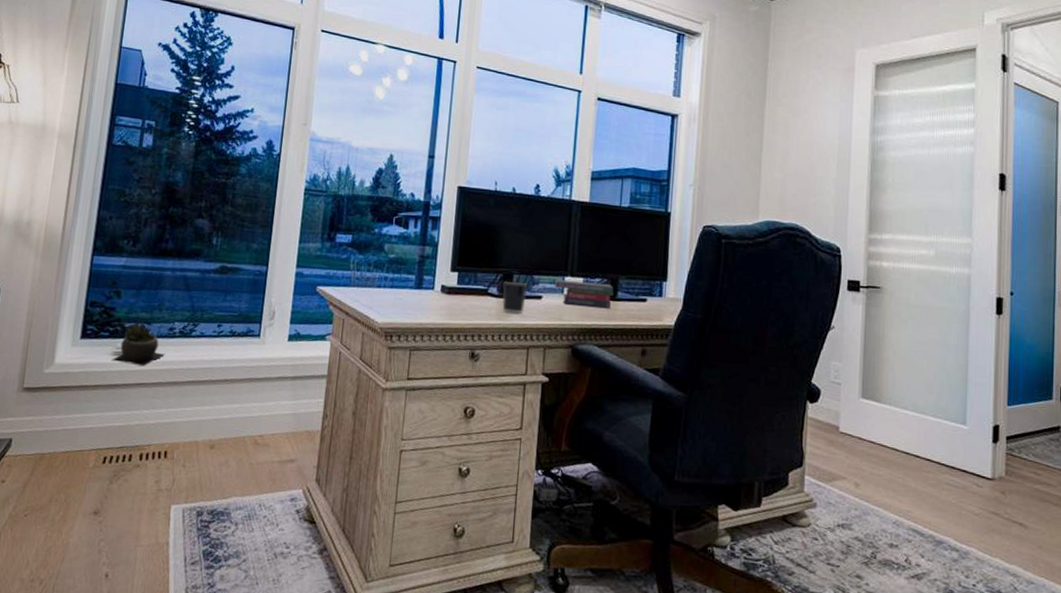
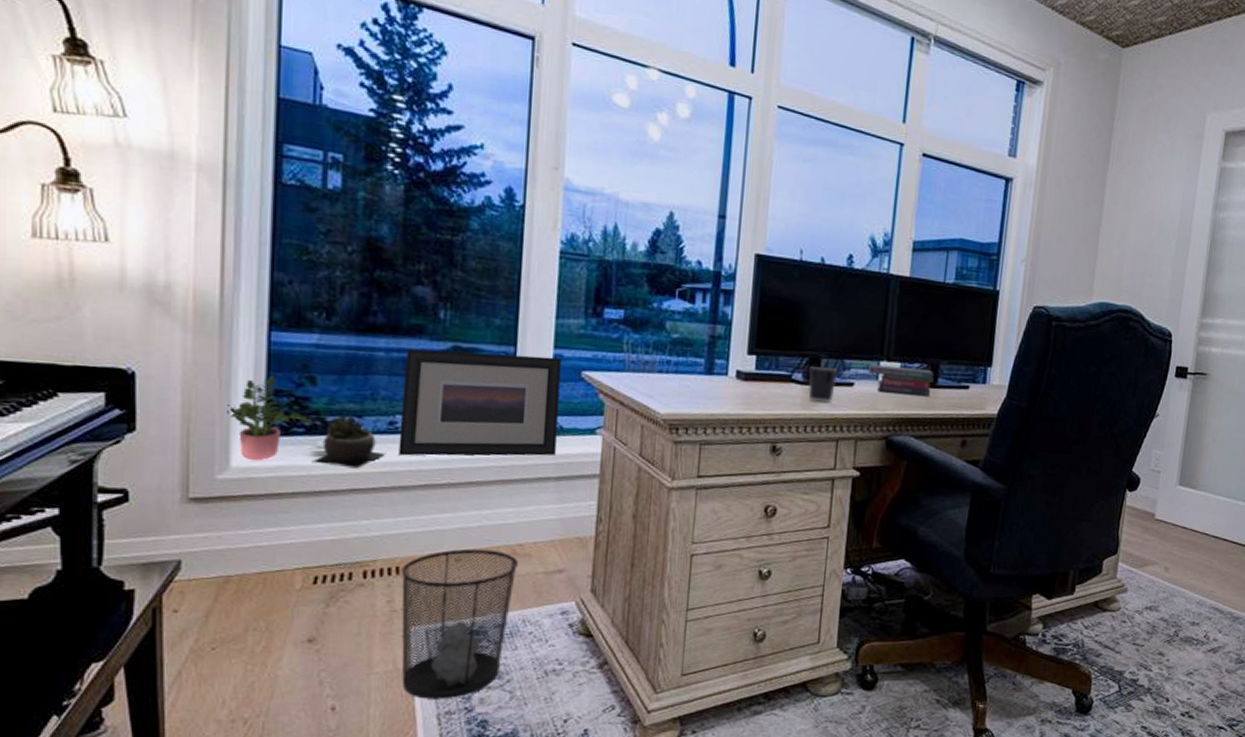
potted plant: none [57,290,116,359] -> present [227,375,313,461]
waste bin: none [161,437,259,574] -> present [401,548,518,699]
picture frame: none [174,268,302,359] -> present [398,348,562,456]

